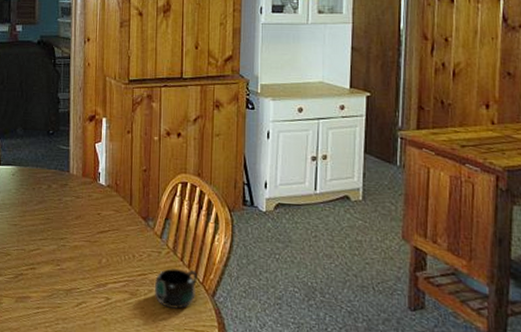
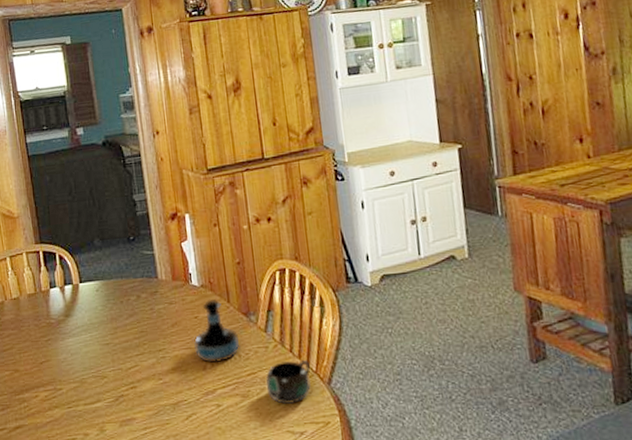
tequila bottle: none [94,199,136,260] -> present [194,299,240,364]

